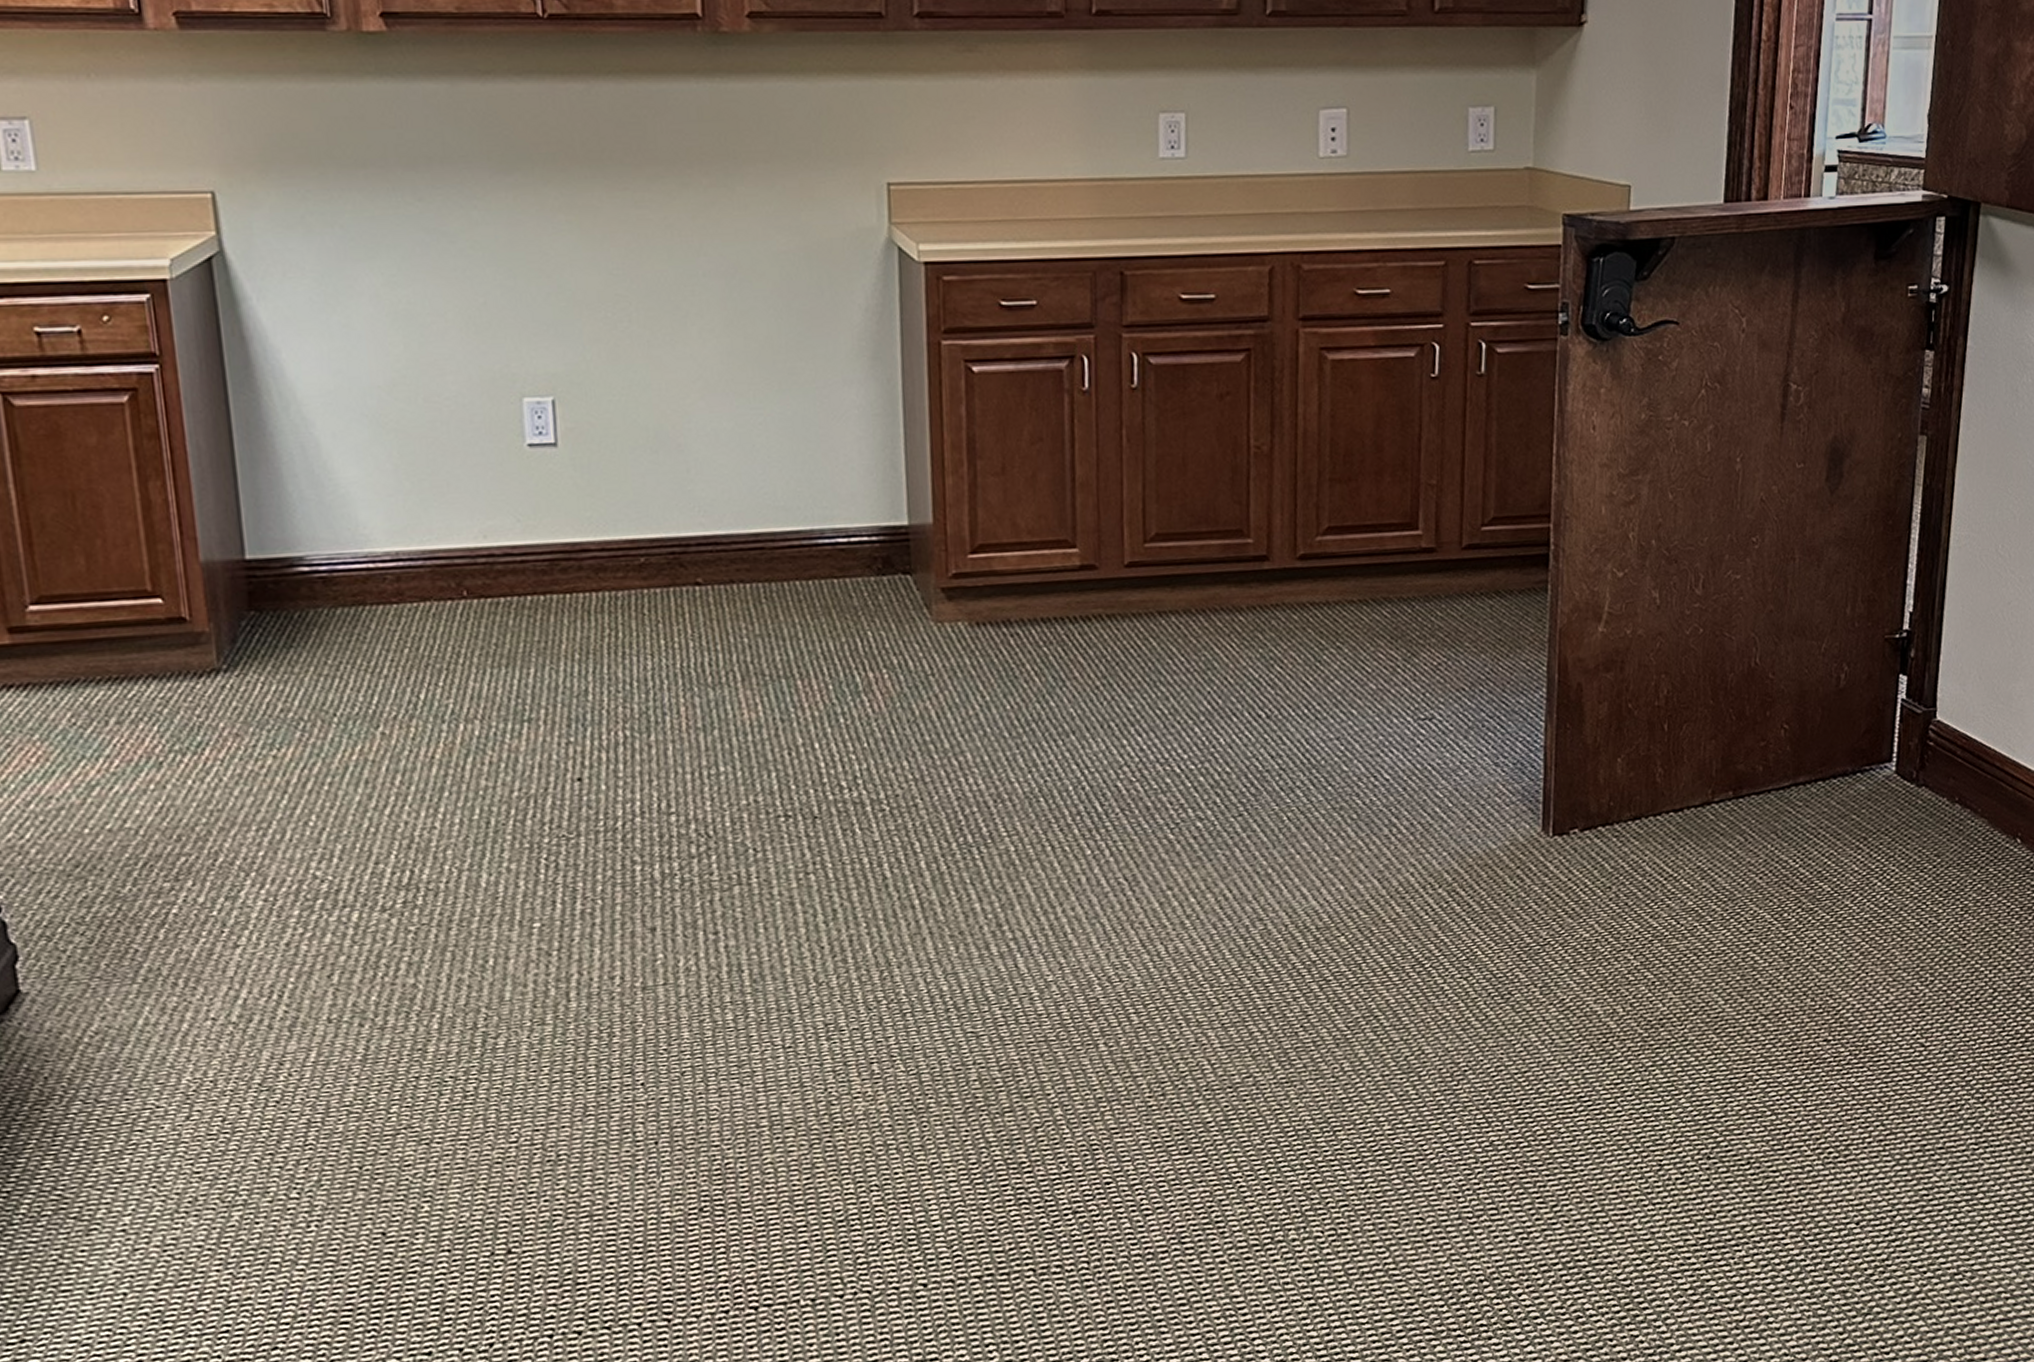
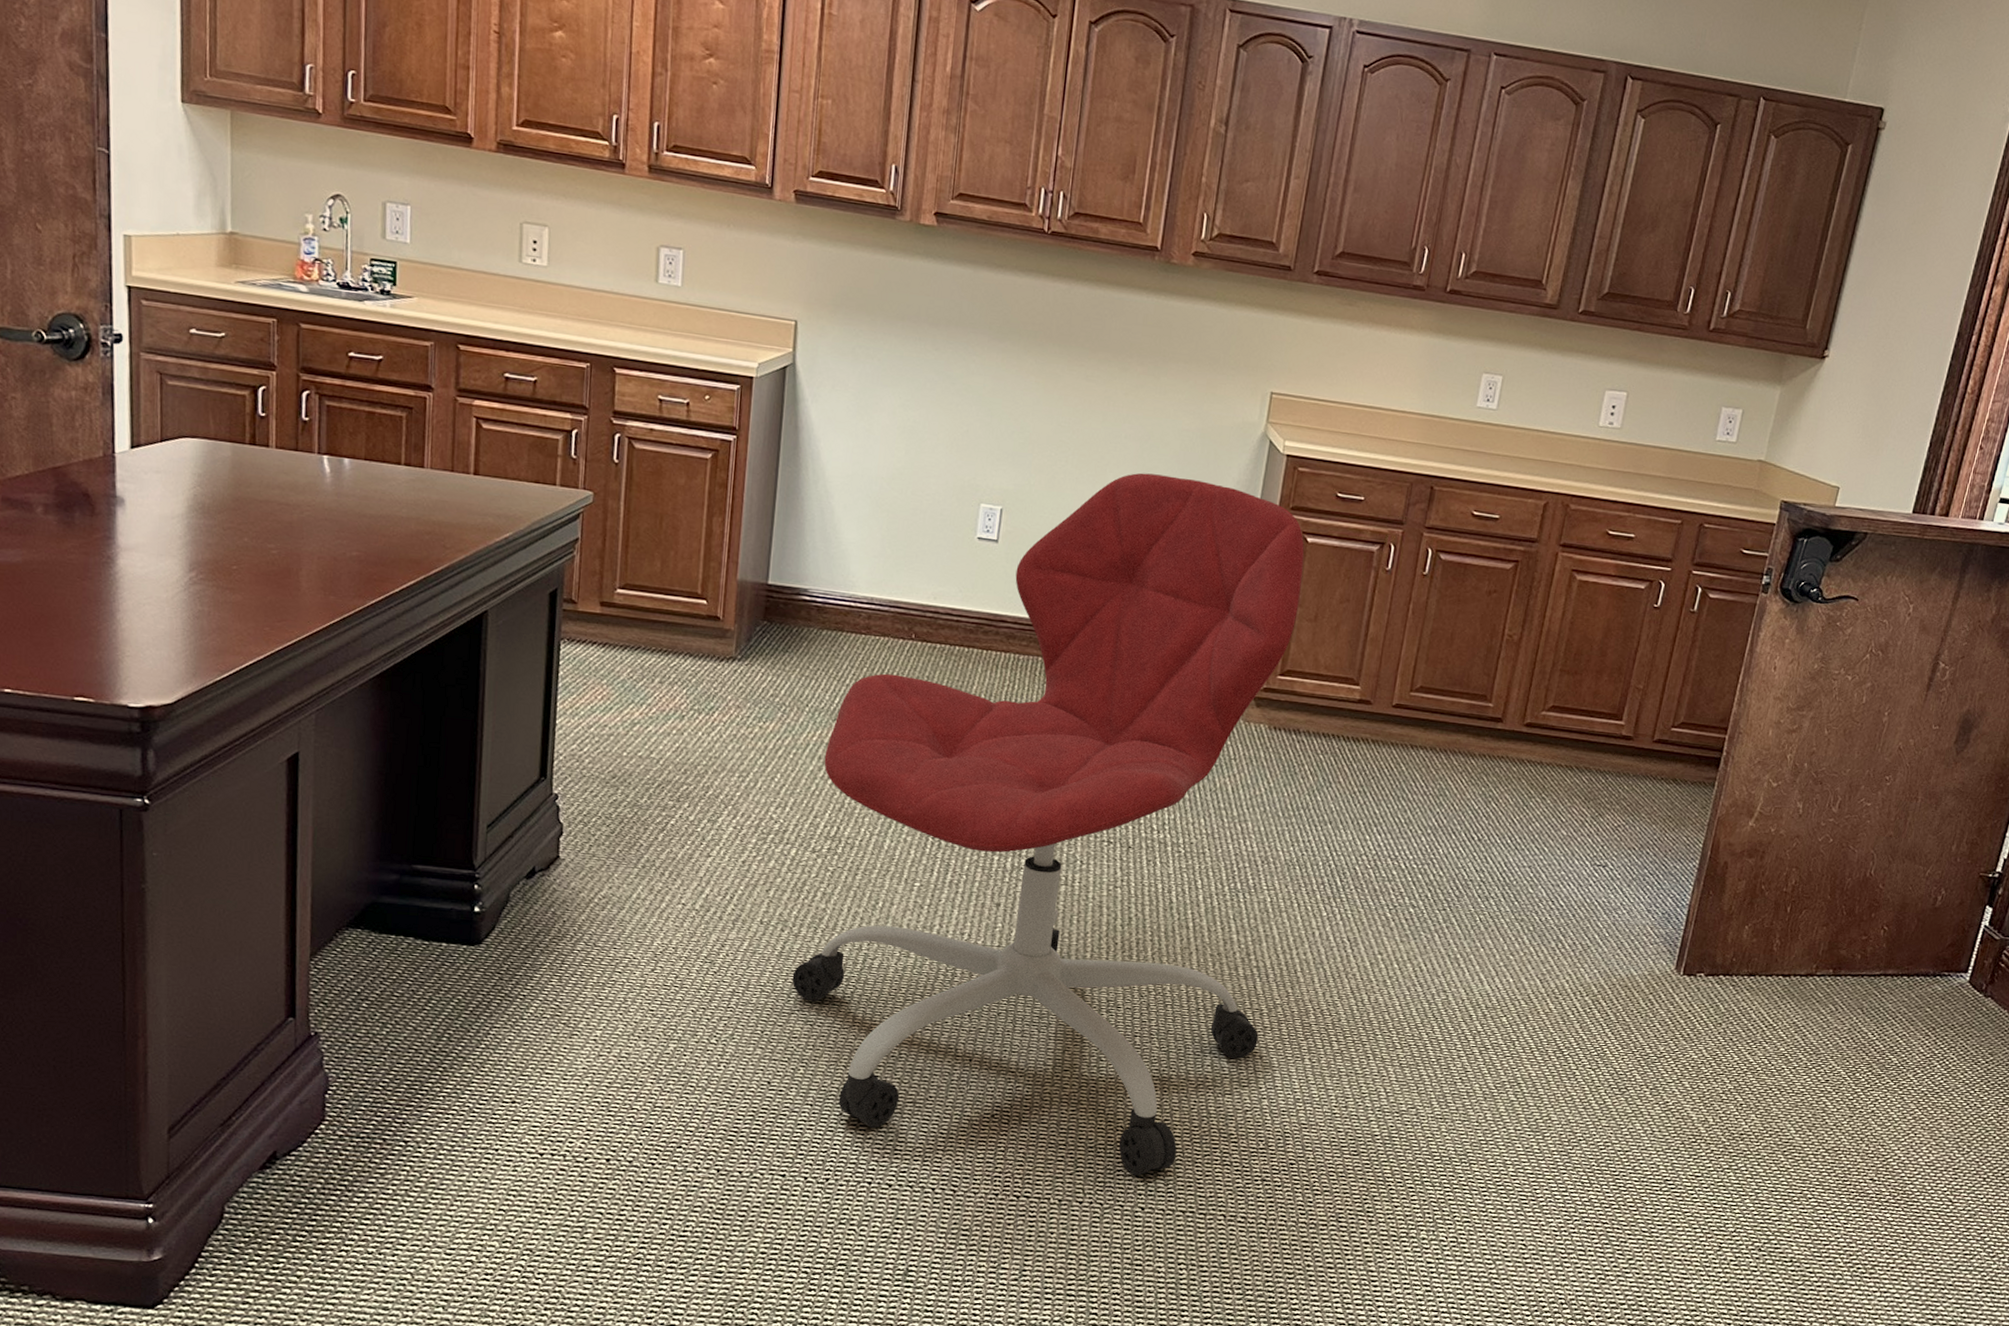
office chair: none [372,316,1034,1262] -> present [792,473,1305,1176]

